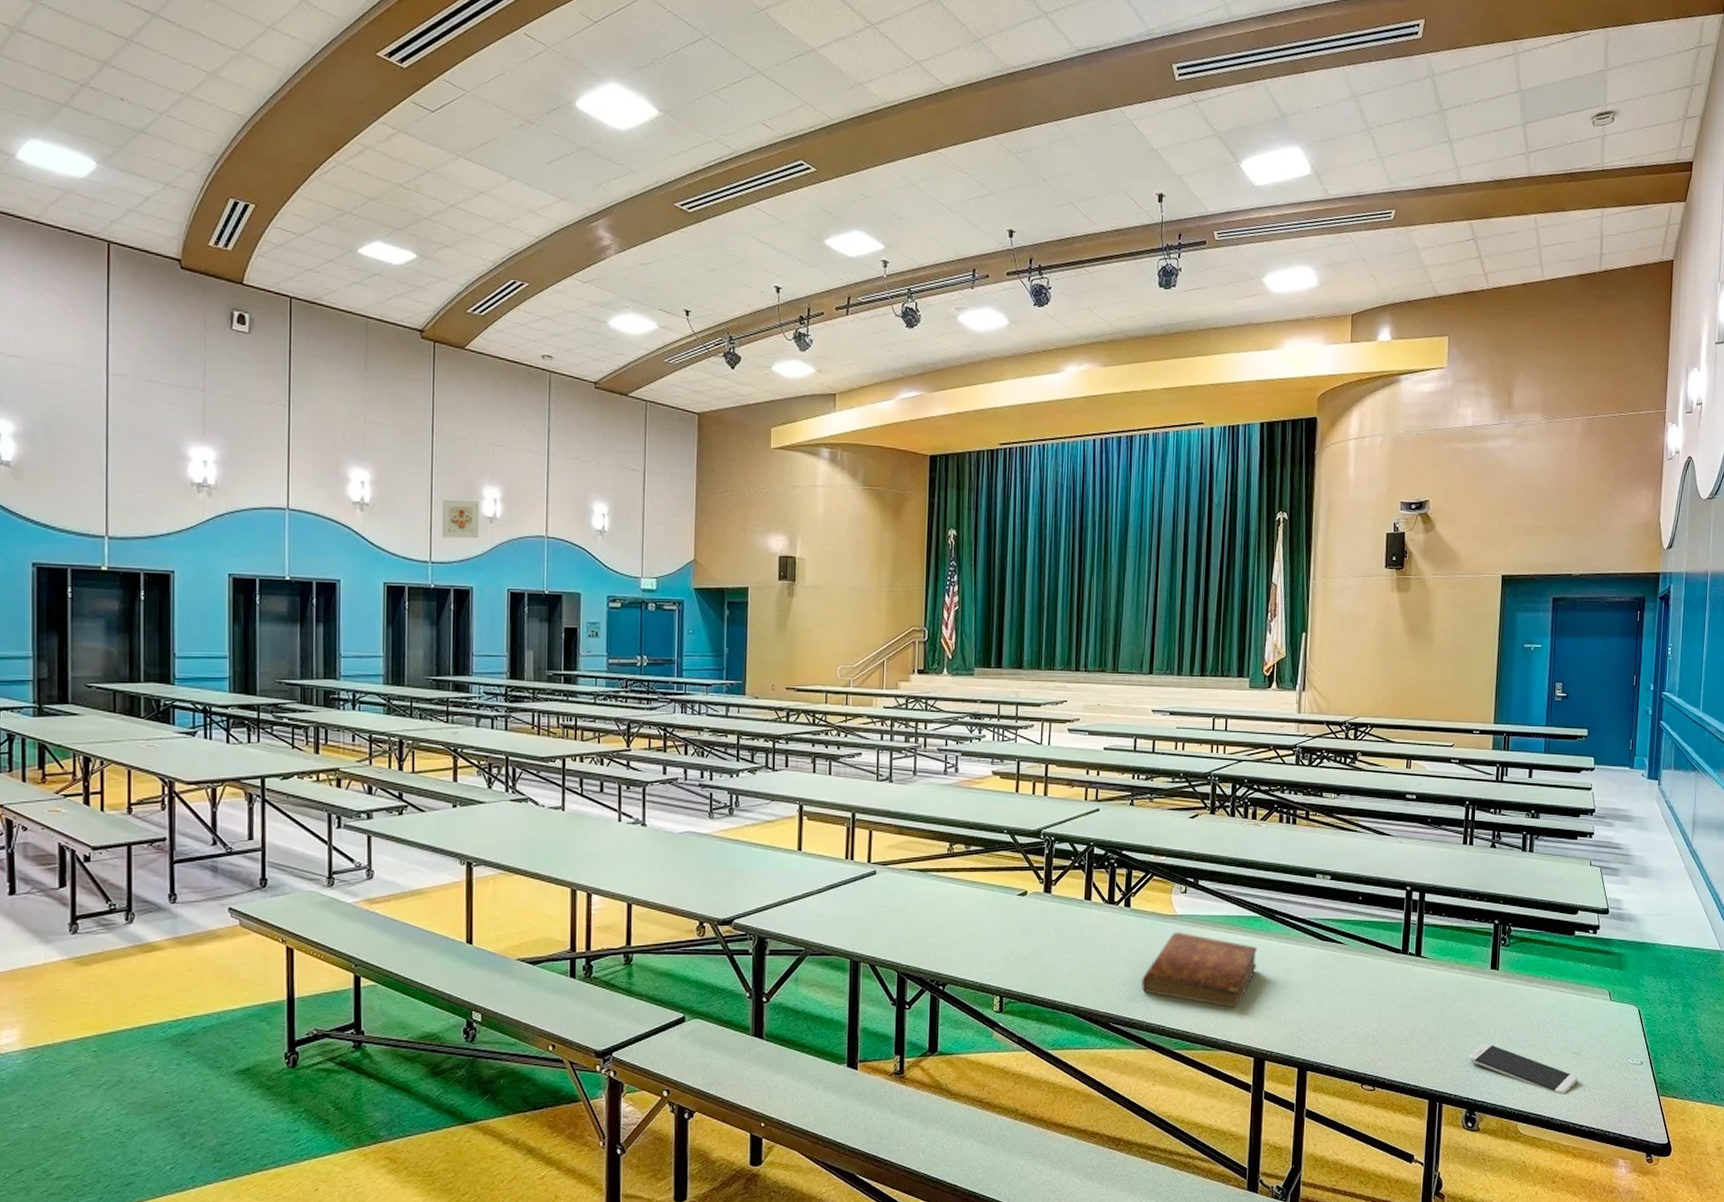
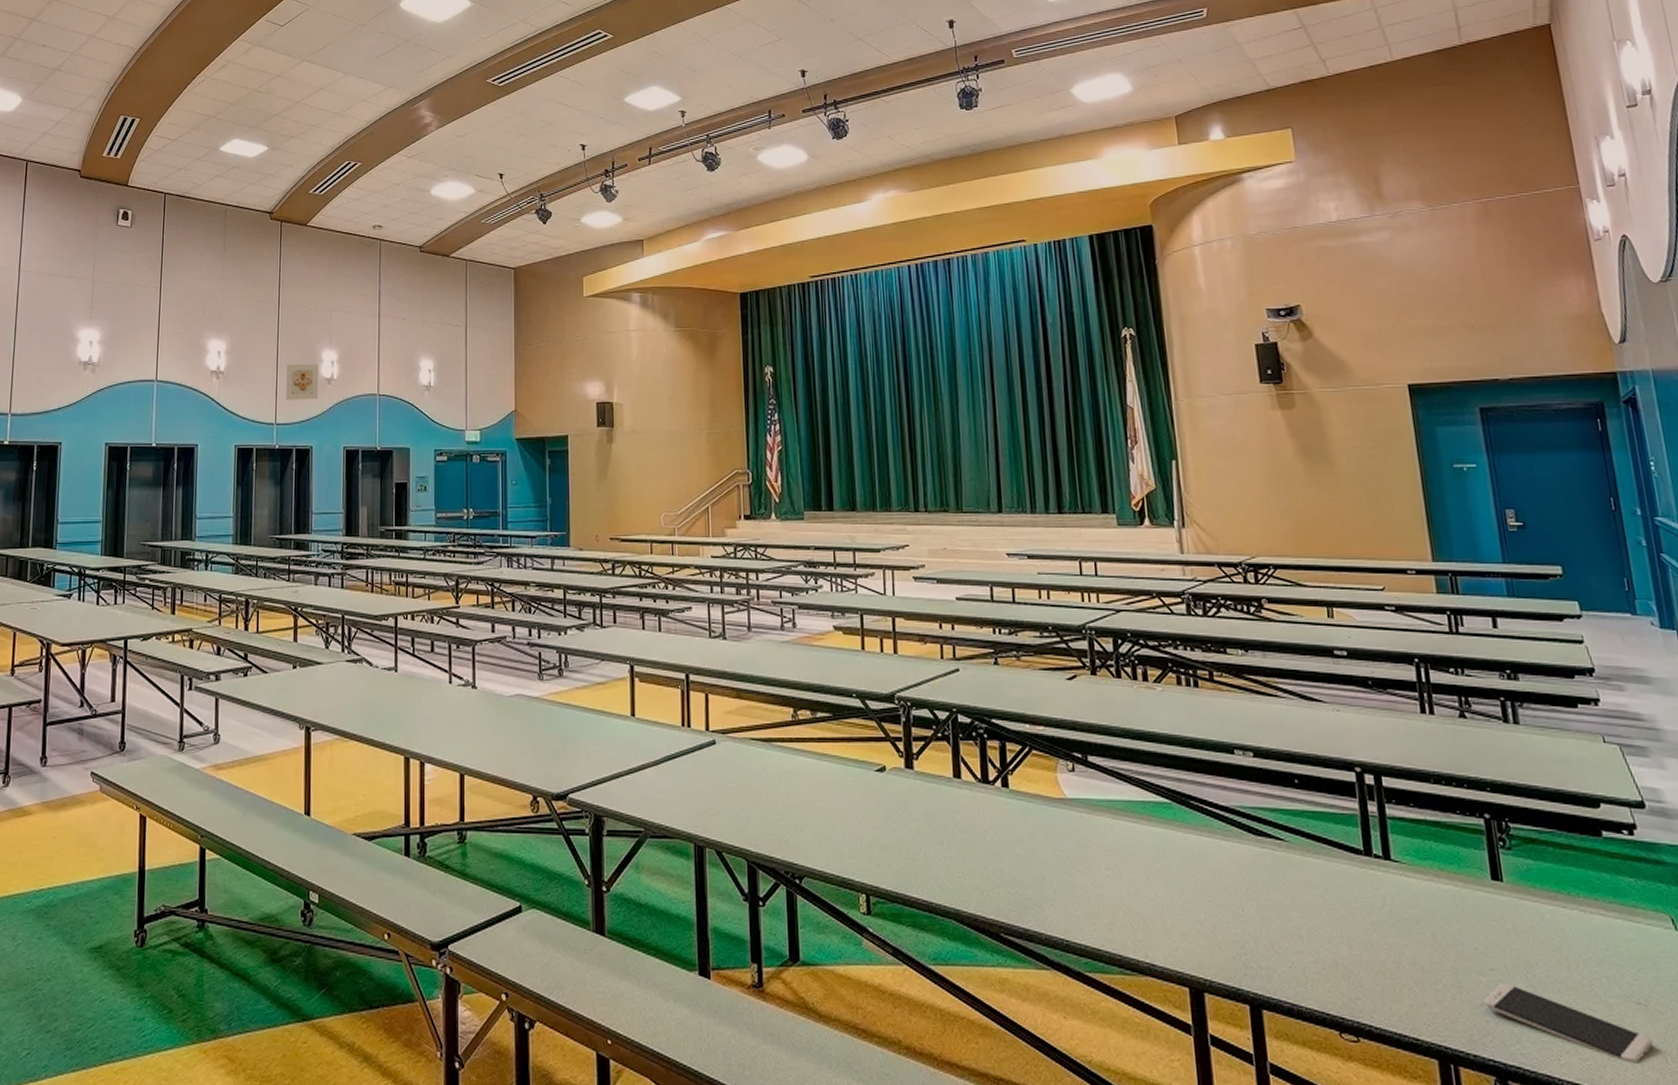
bible: present [1140,933,1257,1008] -> none [1032,821,1175,920]

